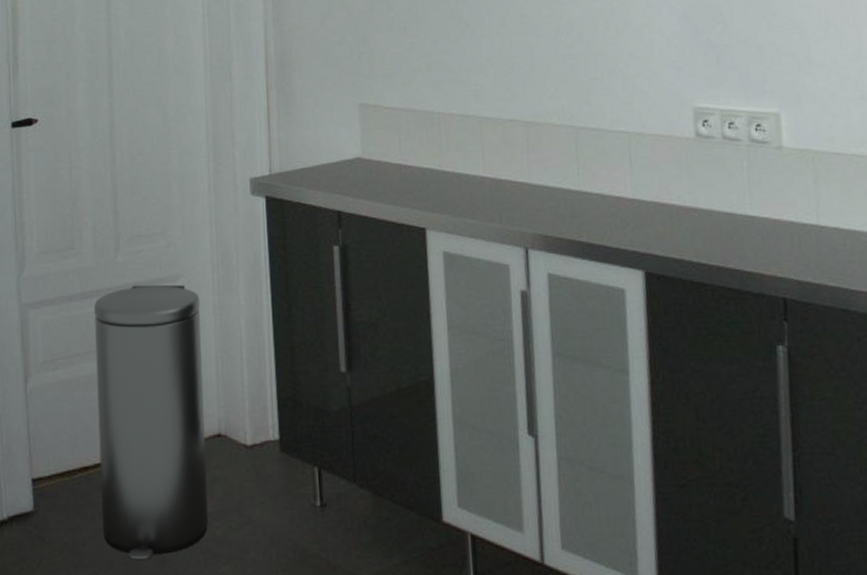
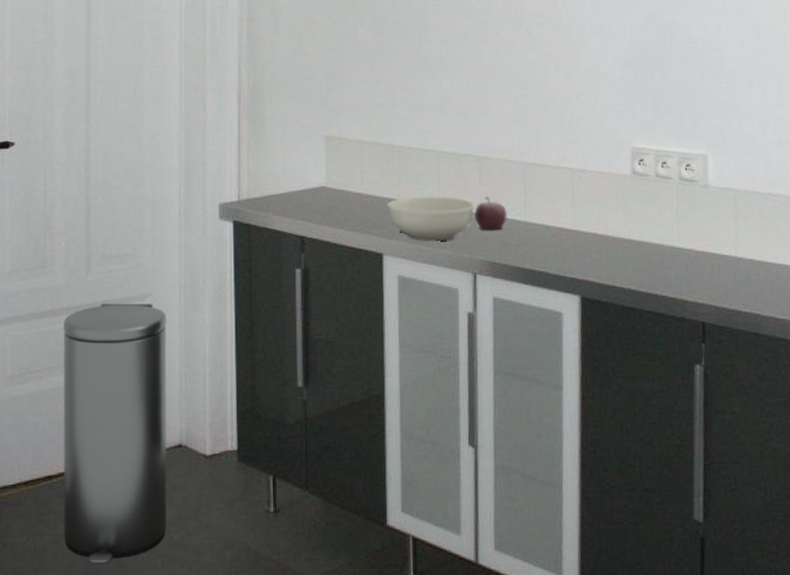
bowl: none [428,165,524,215] -> present [387,196,475,242]
fruit: none [523,164,559,201] -> present [474,196,507,230]

